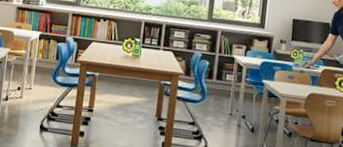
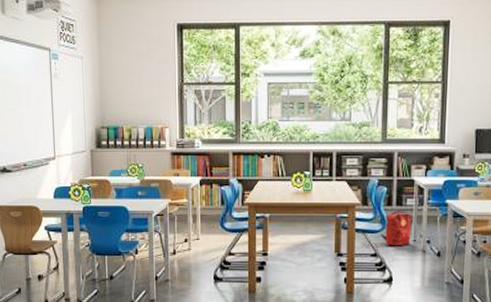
backpack: none [199,83,230,118] -> present [380,209,412,246]

